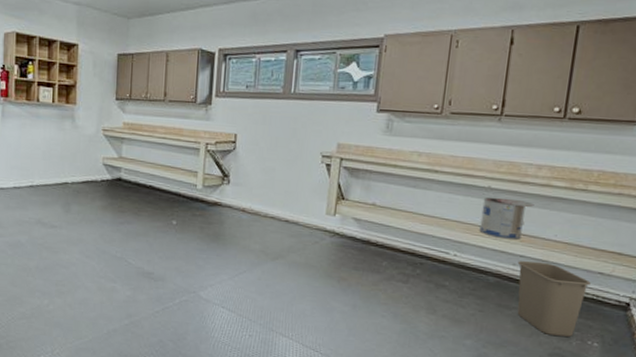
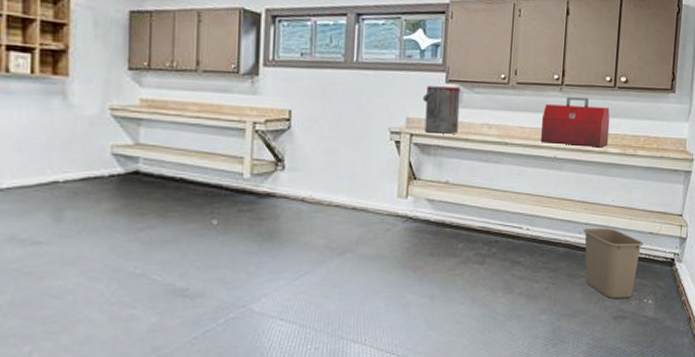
paint can: none [353,115,392,160] -> present [422,86,461,134]
toolbox: none [473,127,557,181] -> present [540,96,610,148]
paint can: present [479,197,534,241] -> none [548,167,594,209]

